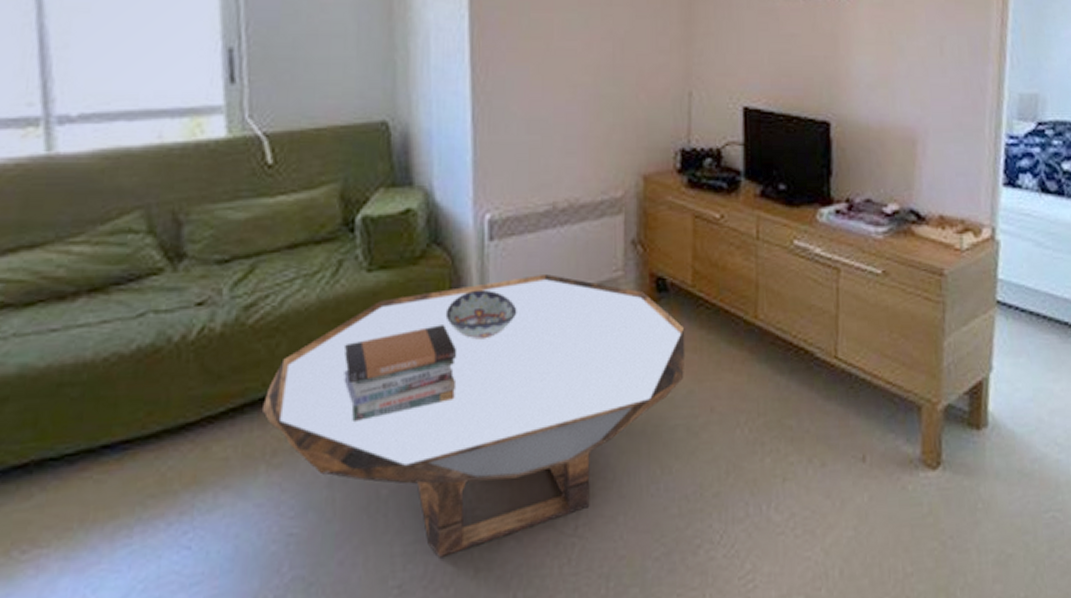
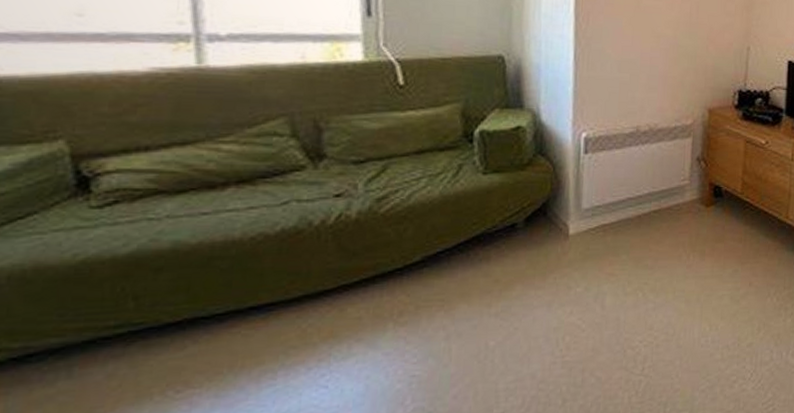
coffee table: present [261,274,686,558] -> none [390,181,734,392]
book stack: present [342,325,457,423] -> none [460,217,555,291]
decorative bowl: present [445,289,517,341] -> none [546,191,605,230]

